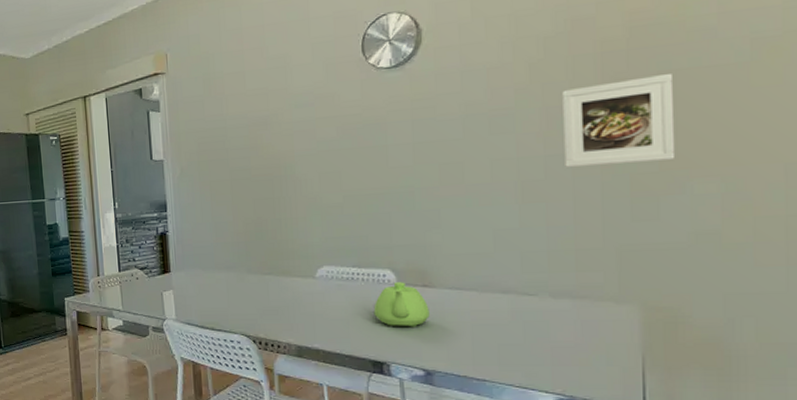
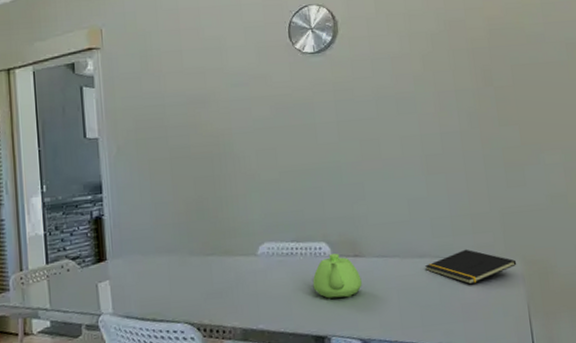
notepad: none [509,288,633,327] -> present [425,249,517,285]
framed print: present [562,73,676,168] -> none [448,67,531,144]

